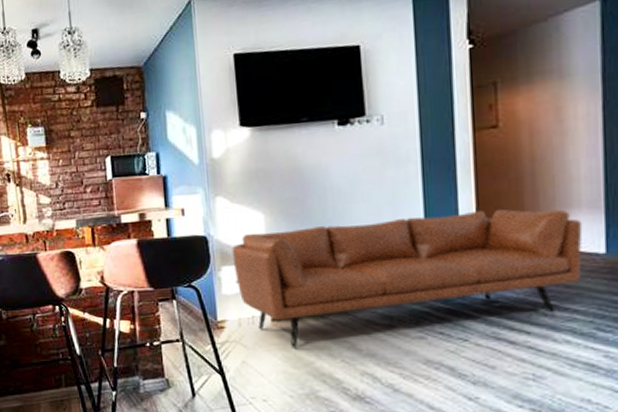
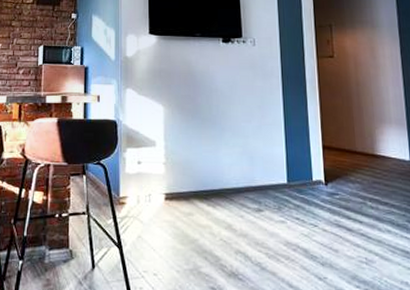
leather: present [232,208,583,348] -> none [136,119,395,226]

